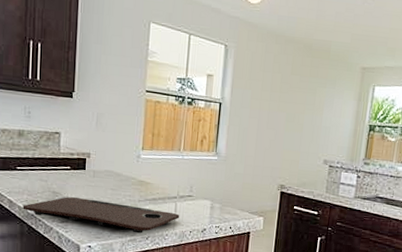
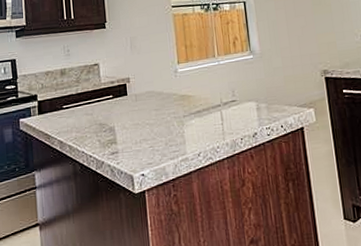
cutting board: present [23,197,180,234] -> none [73,122,228,152]

